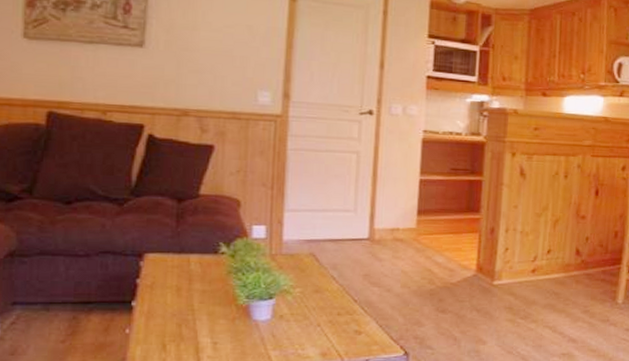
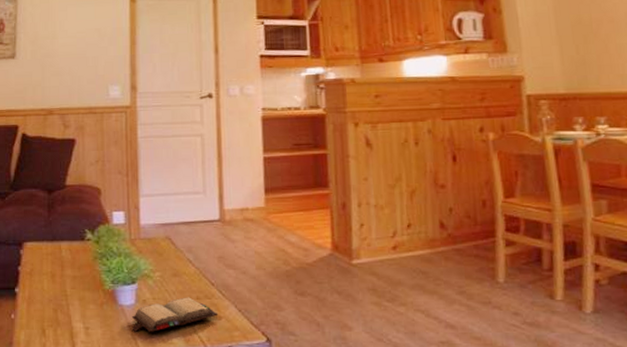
hardback book: none [265,313,359,346] -> present [131,297,219,332]

